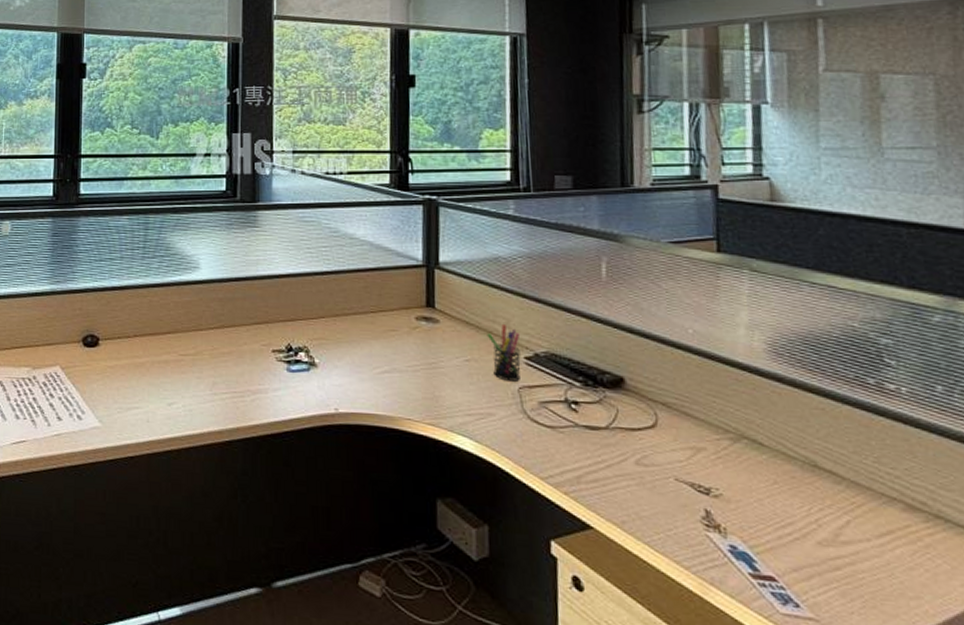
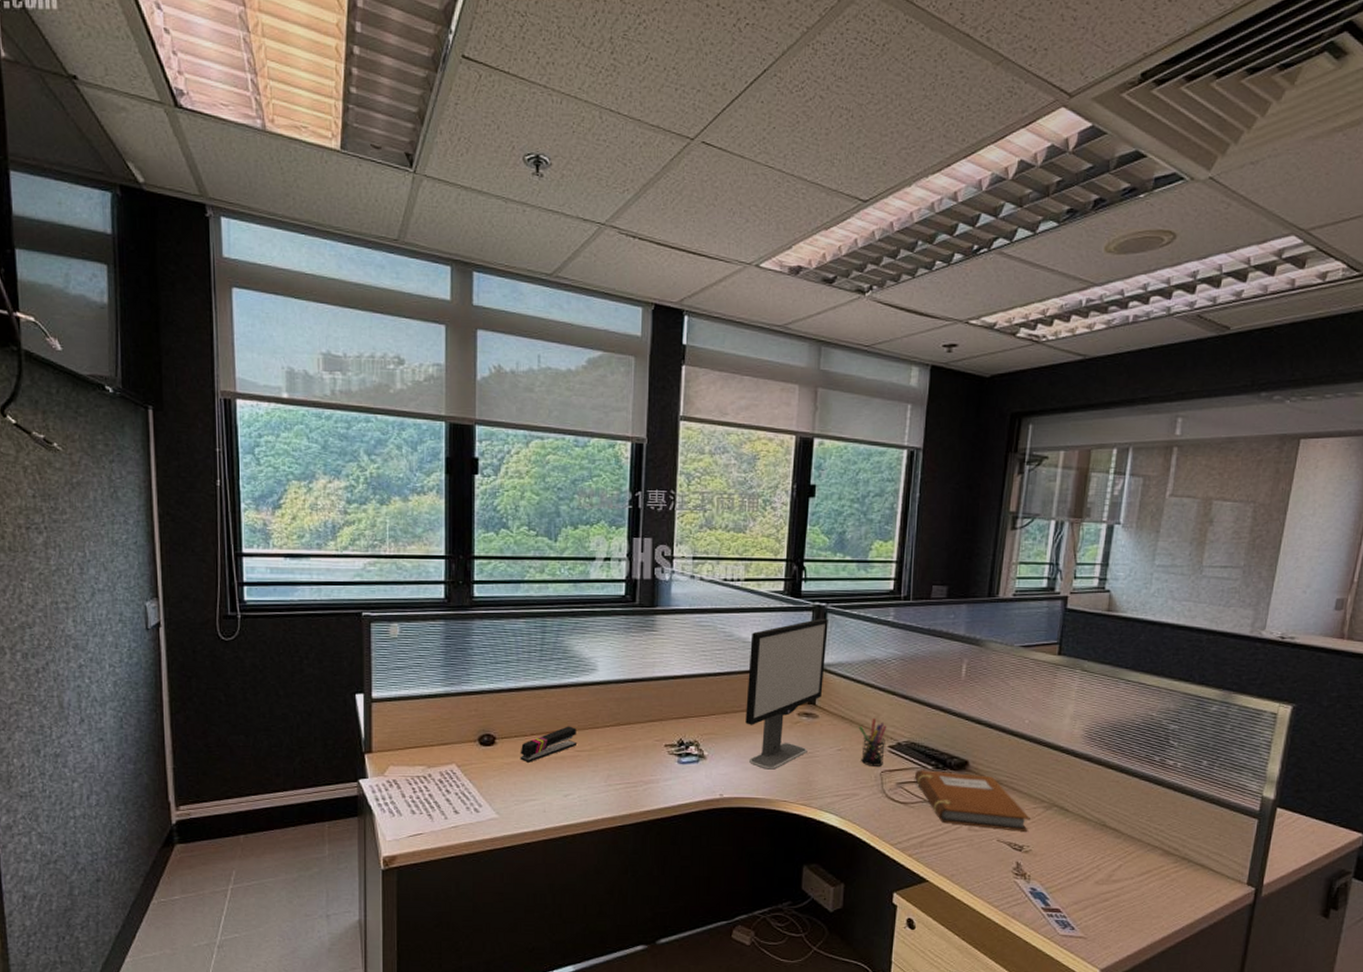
stapler: none [123,327,180,366] -> present [520,726,576,763]
computer monitor: none [357,212,442,382] -> present [745,618,828,770]
notebook: none [559,387,714,470] -> present [914,770,1030,832]

